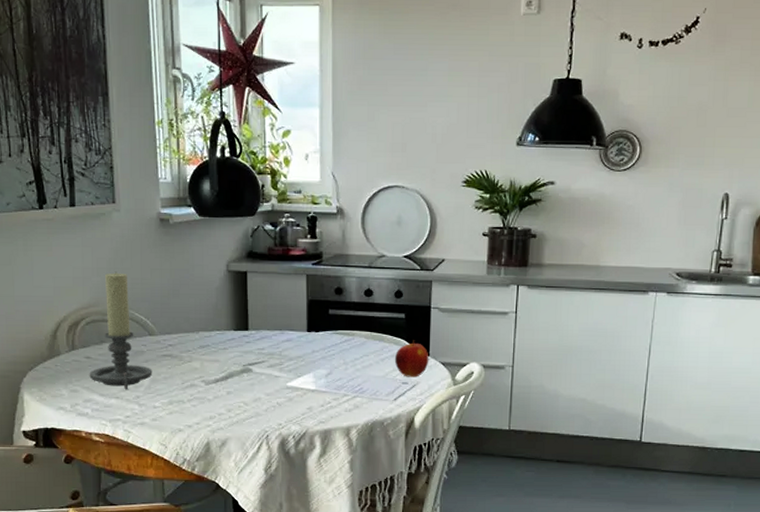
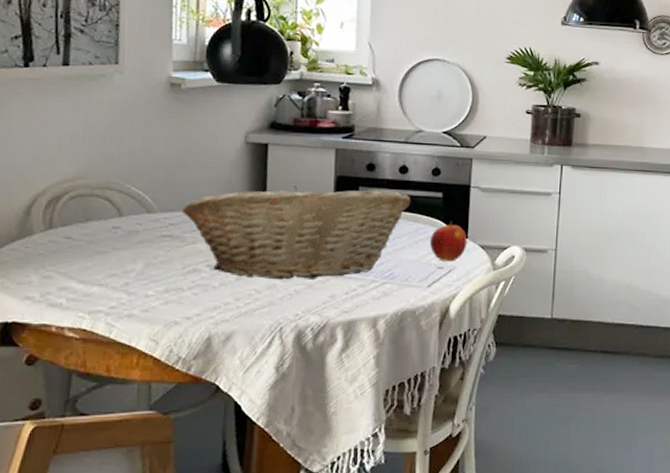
candle holder: present [89,271,153,390] -> none [67,139,148,276]
fruit basket: none [178,310,375,394] -> present [182,186,410,280]

